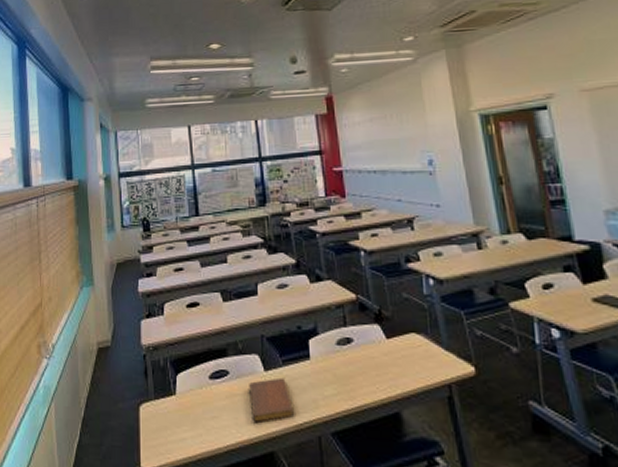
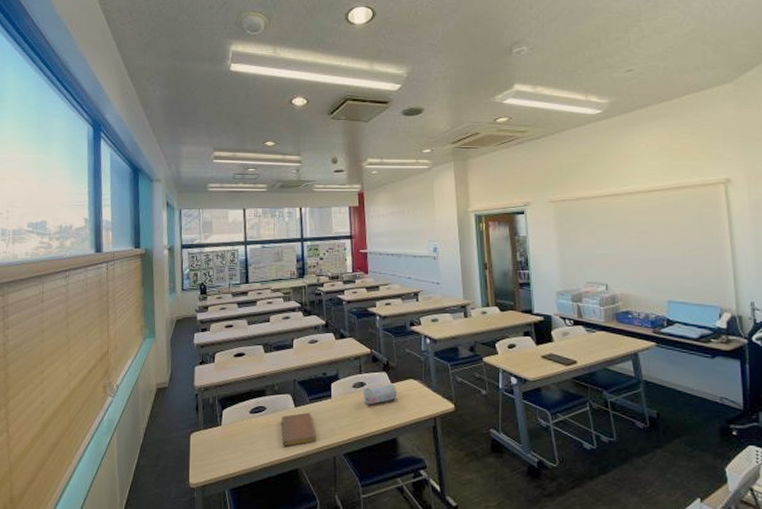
pencil case: none [351,339,396,368] -> present [363,383,397,405]

